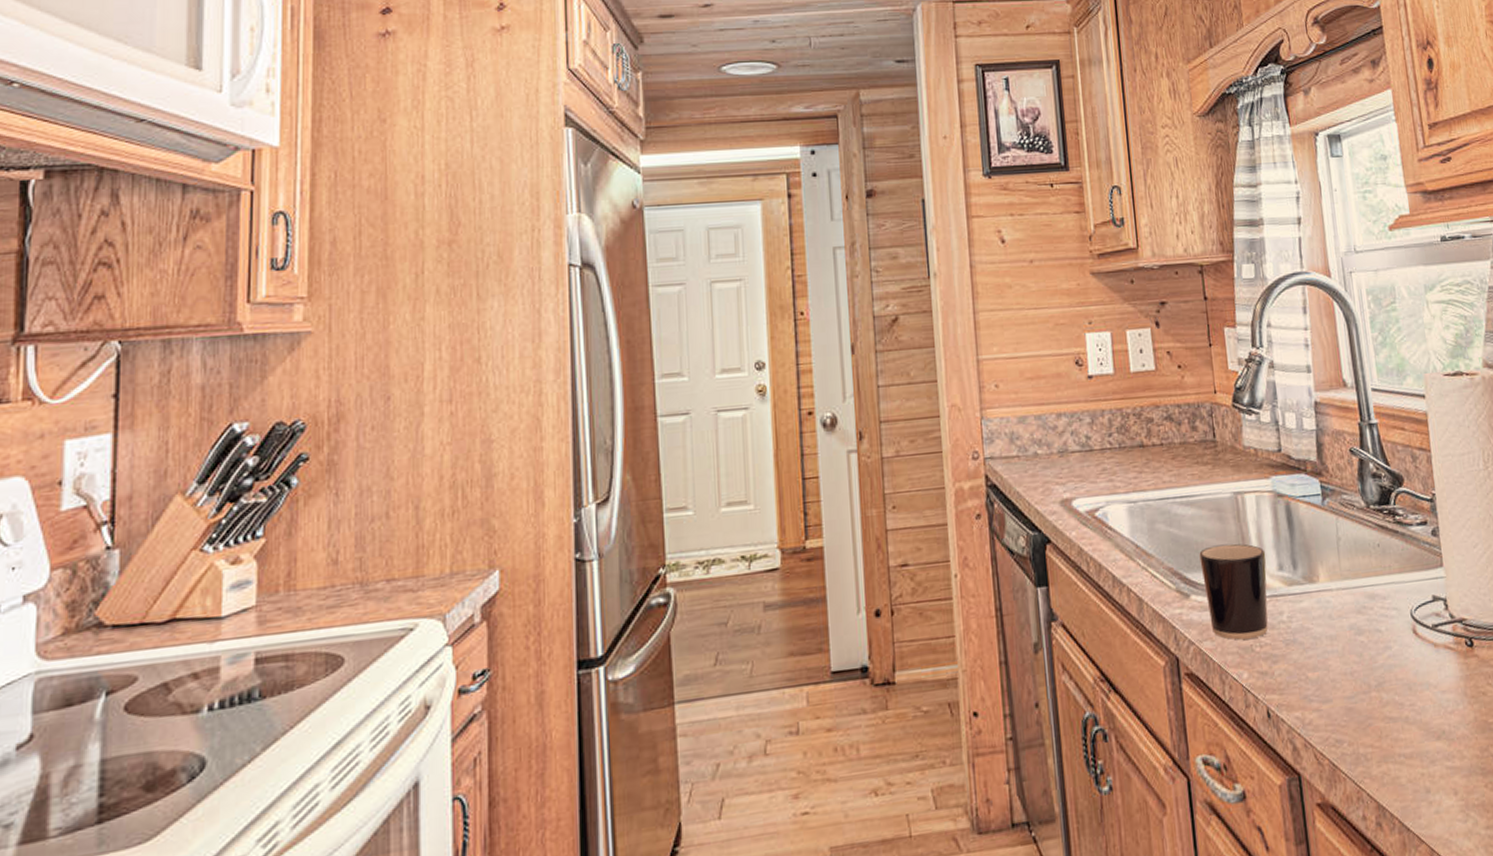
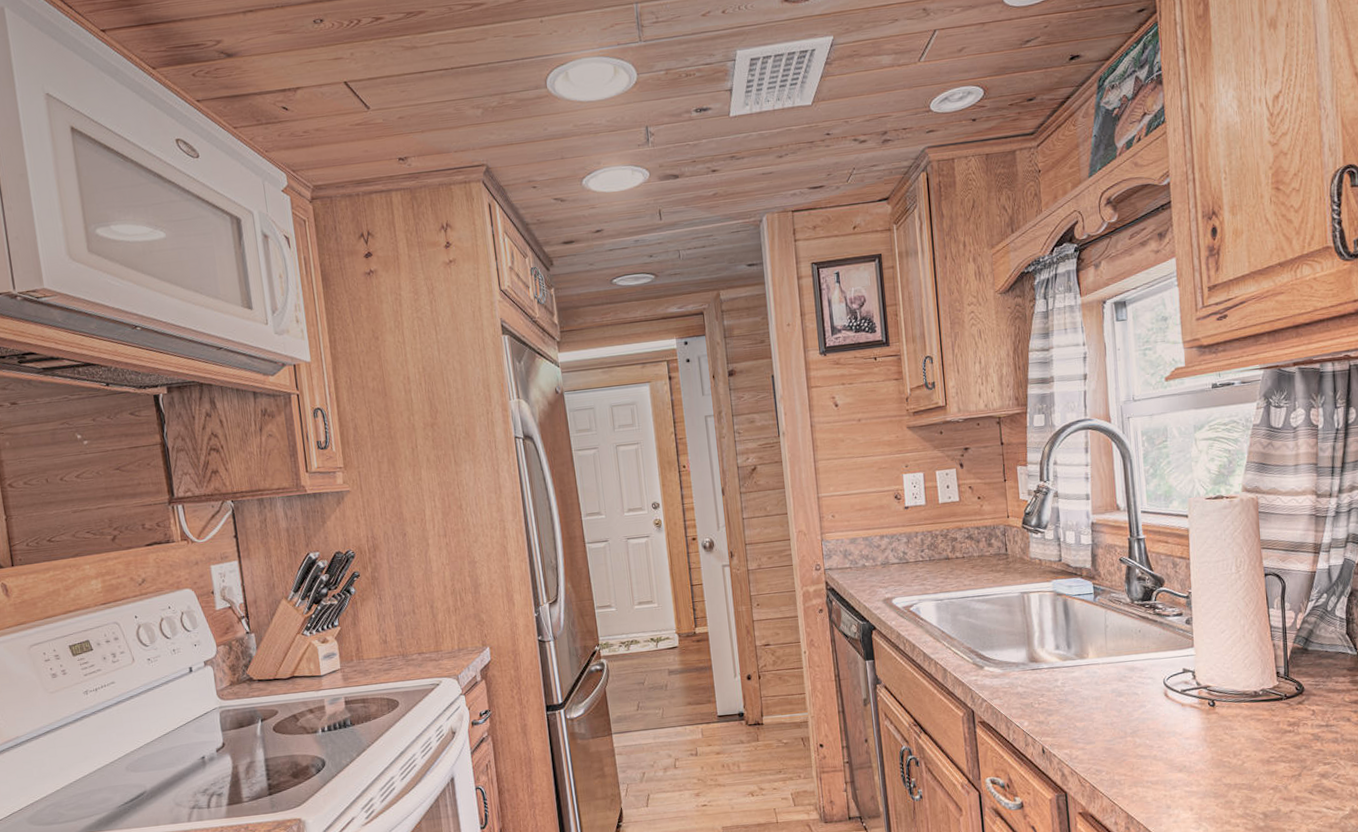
mug: present [1199,543,1268,640] -> none [992,630,1046,699]

